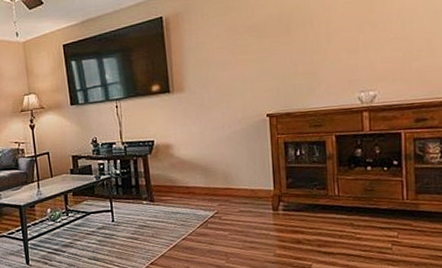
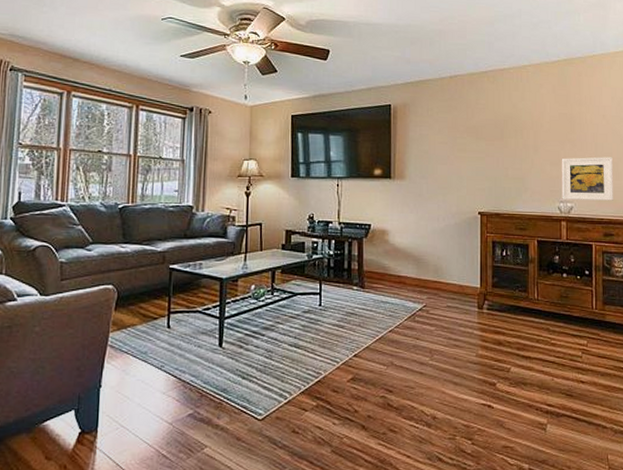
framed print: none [360,33,426,89] -> present [561,157,613,201]

